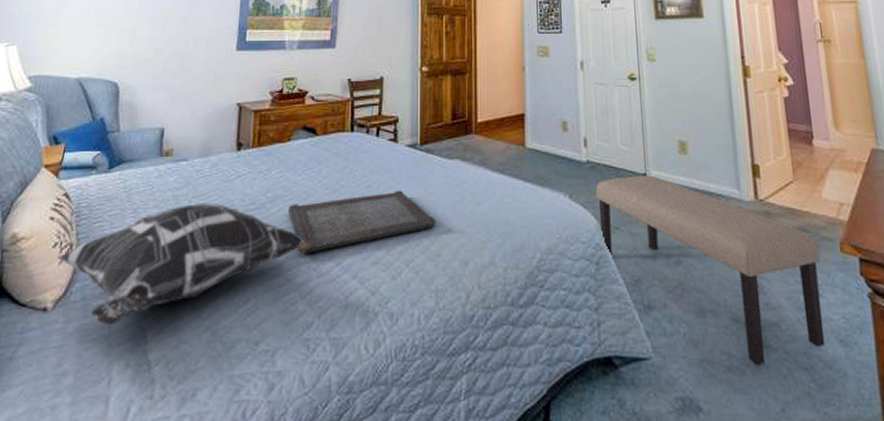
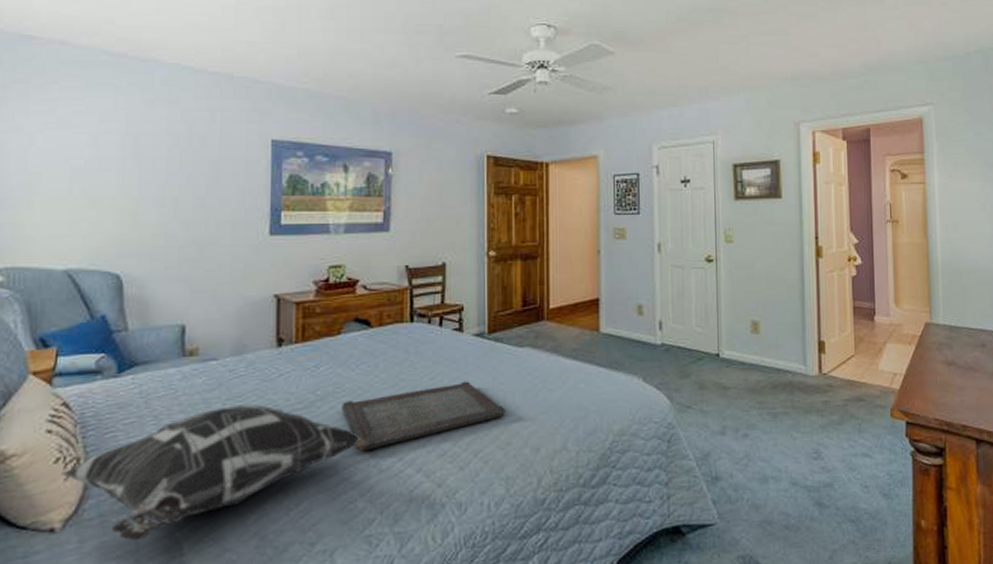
bench: present [595,175,826,366] -> none [669,355,872,522]

